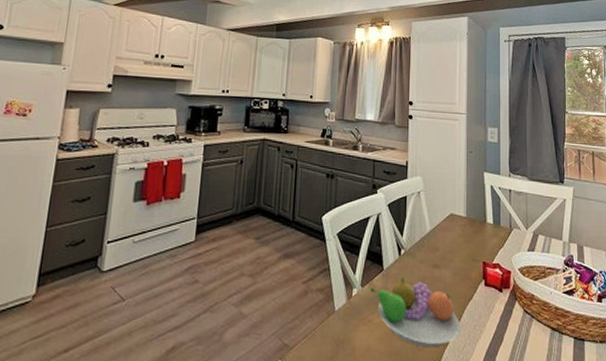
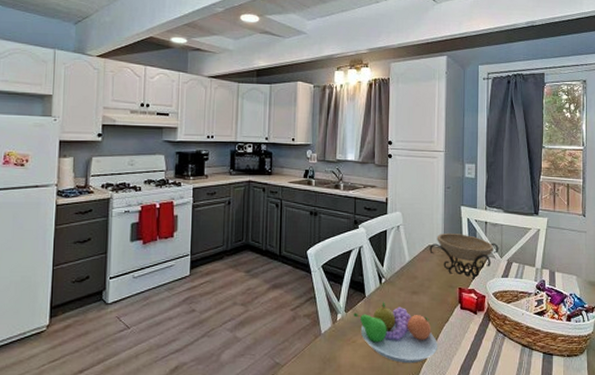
decorative bowl: none [451,200,524,254] -> present [429,232,499,280]

